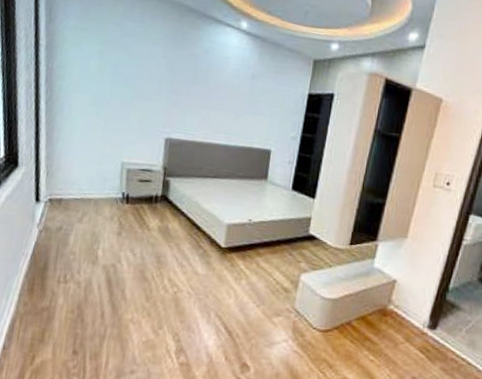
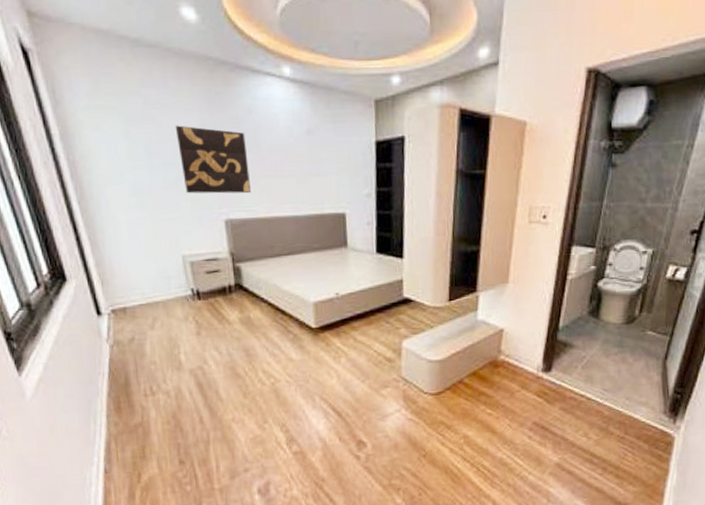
wall art: none [138,53,199,120] -> present [175,125,252,194]

